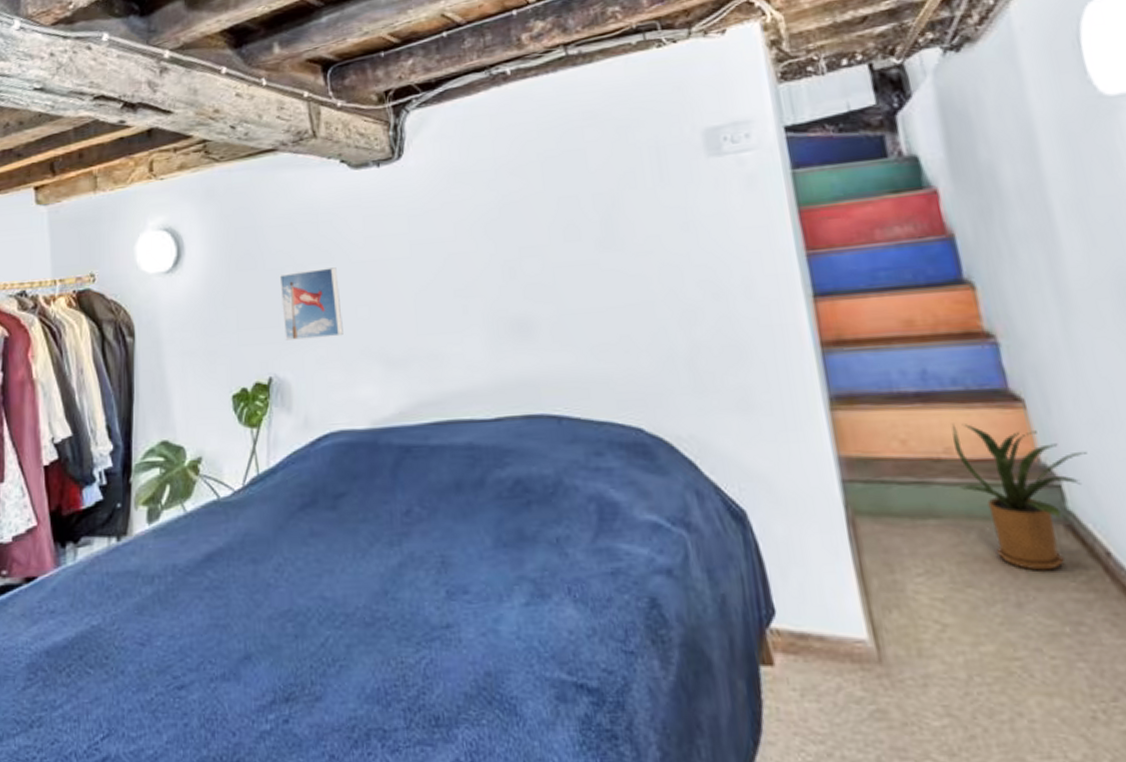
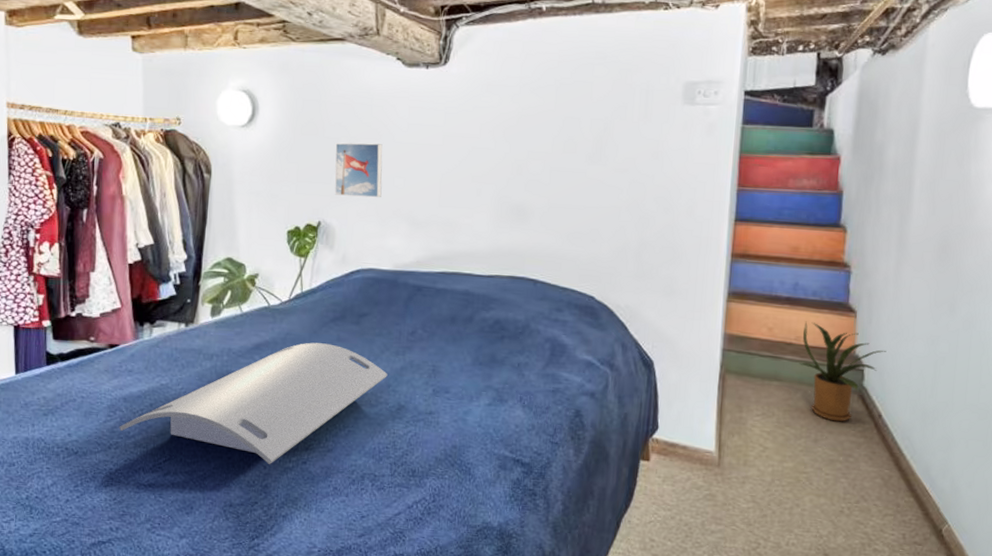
serving tray: none [42,541,382,730] -> present [119,342,388,465]

